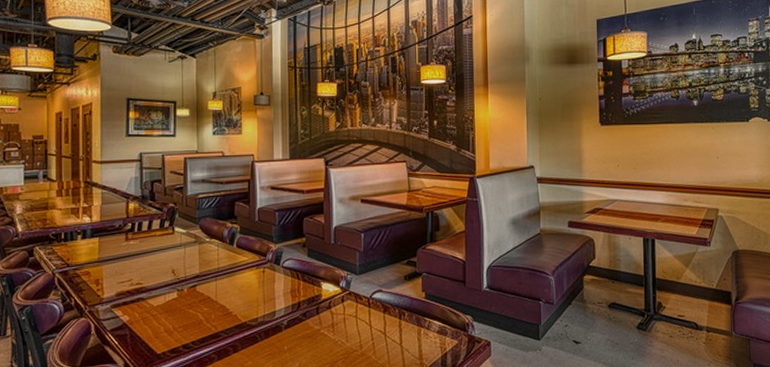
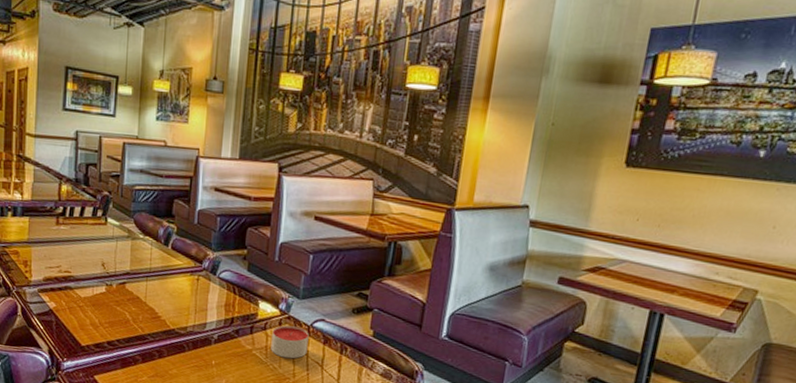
candle: none [336,301,370,332] -> present [270,325,309,359]

